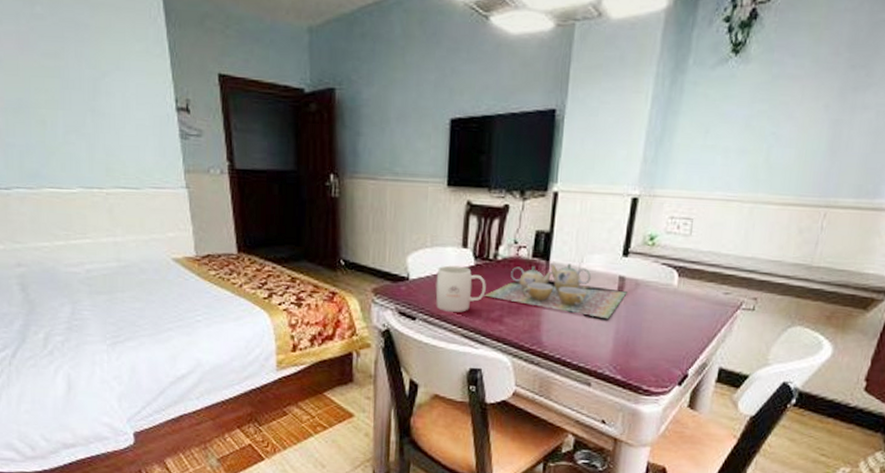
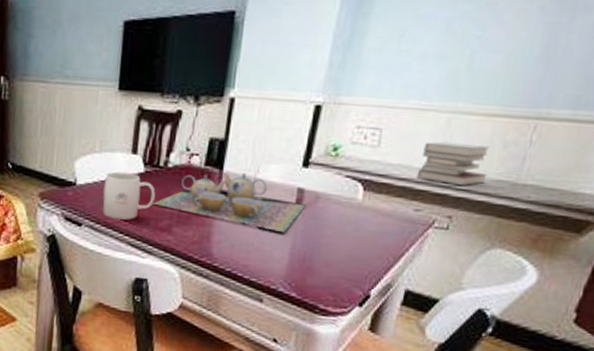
books: none [725,229,786,270] -> present [416,141,489,186]

